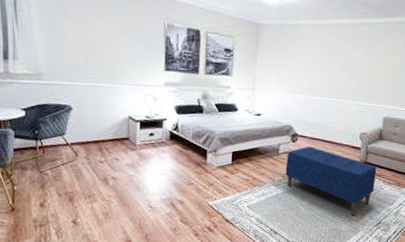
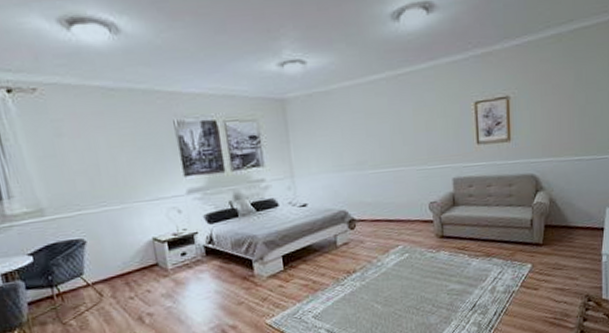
bench: present [285,146,377,216] -> none [347,230,460,304]

